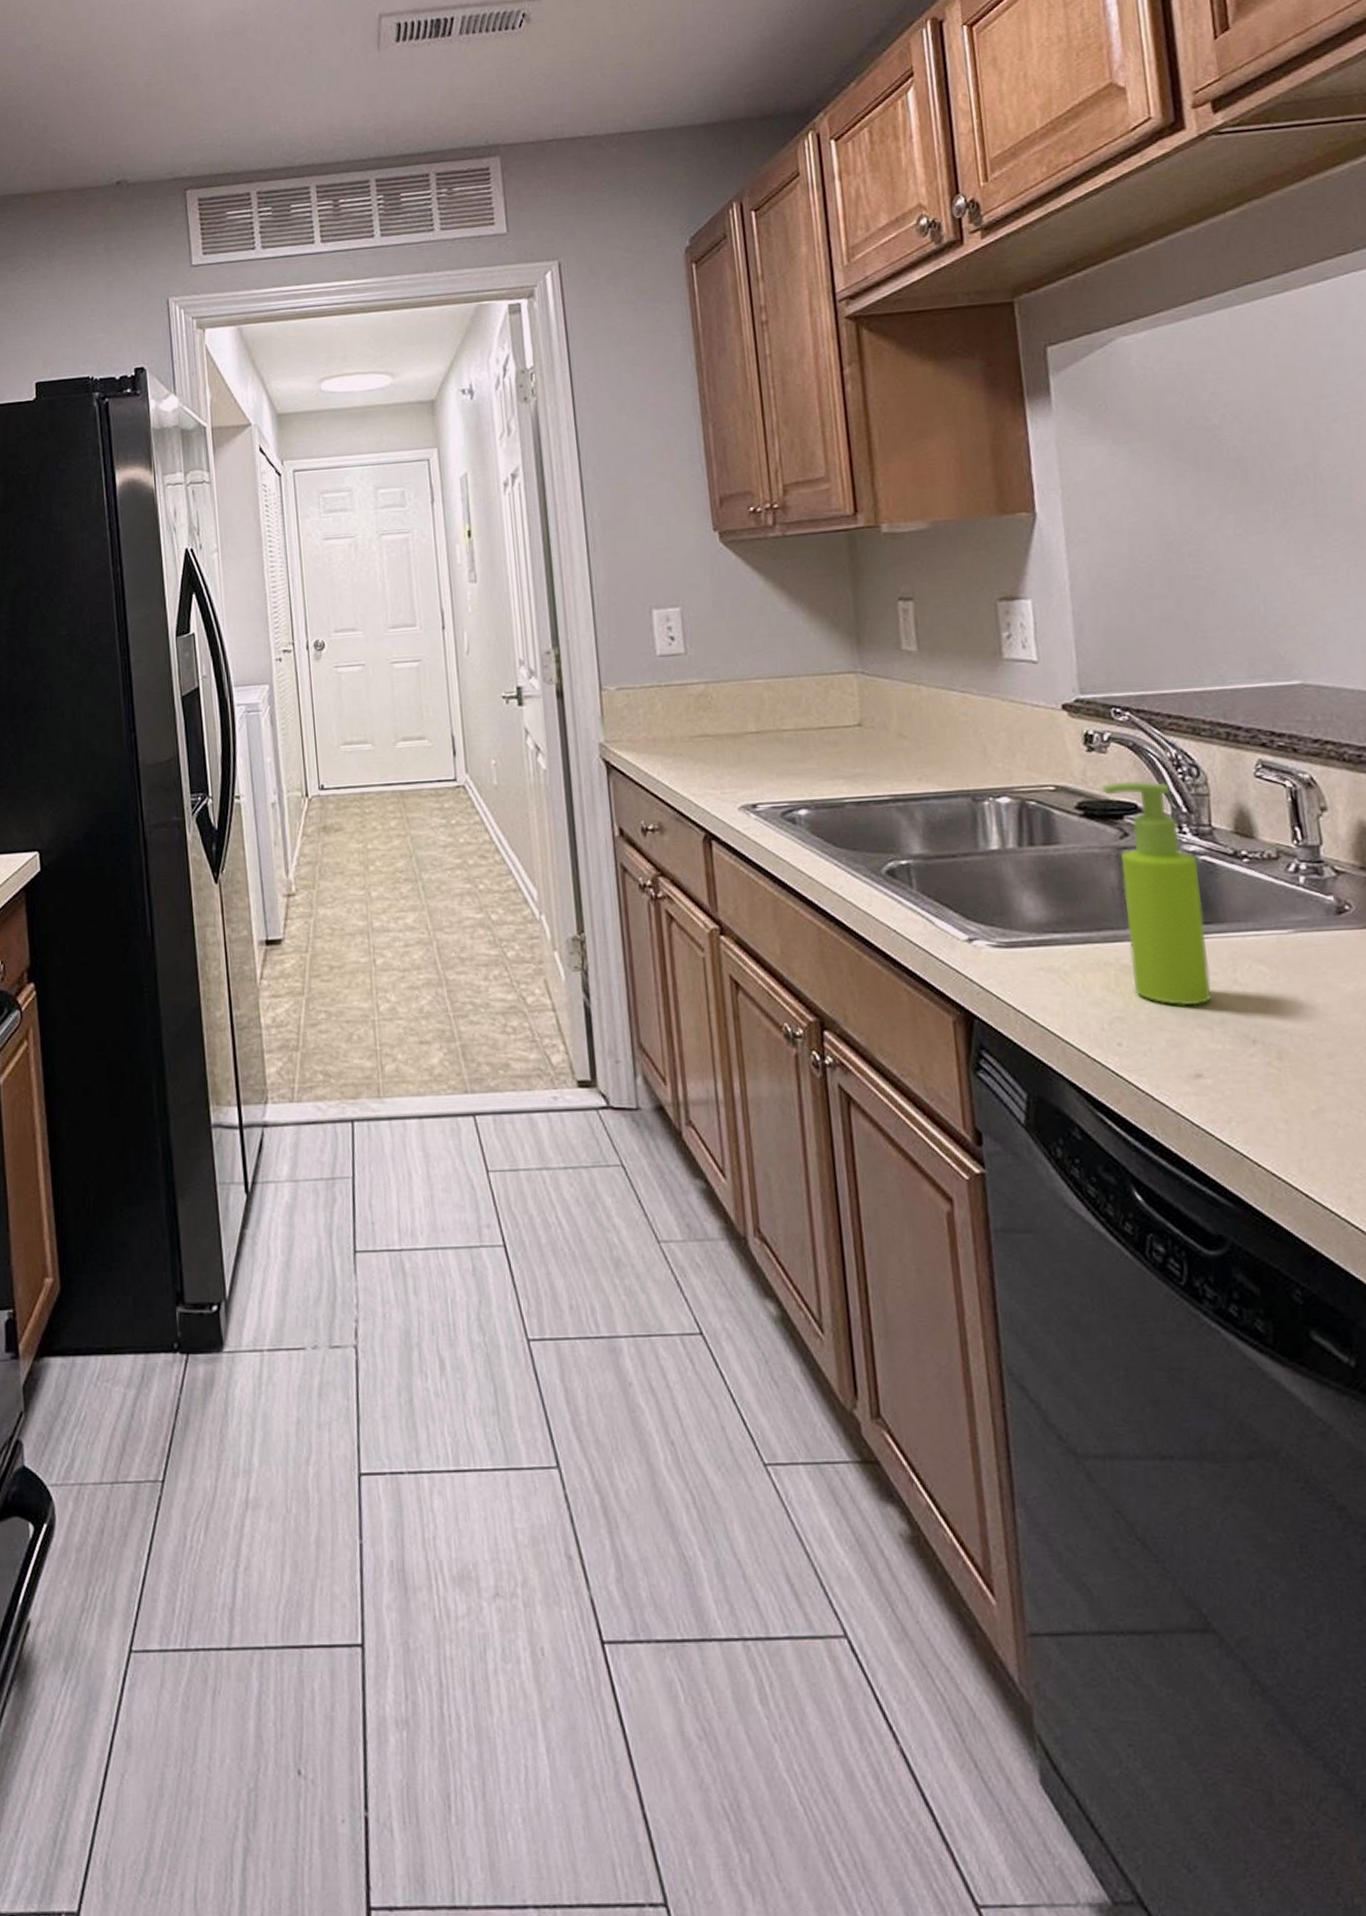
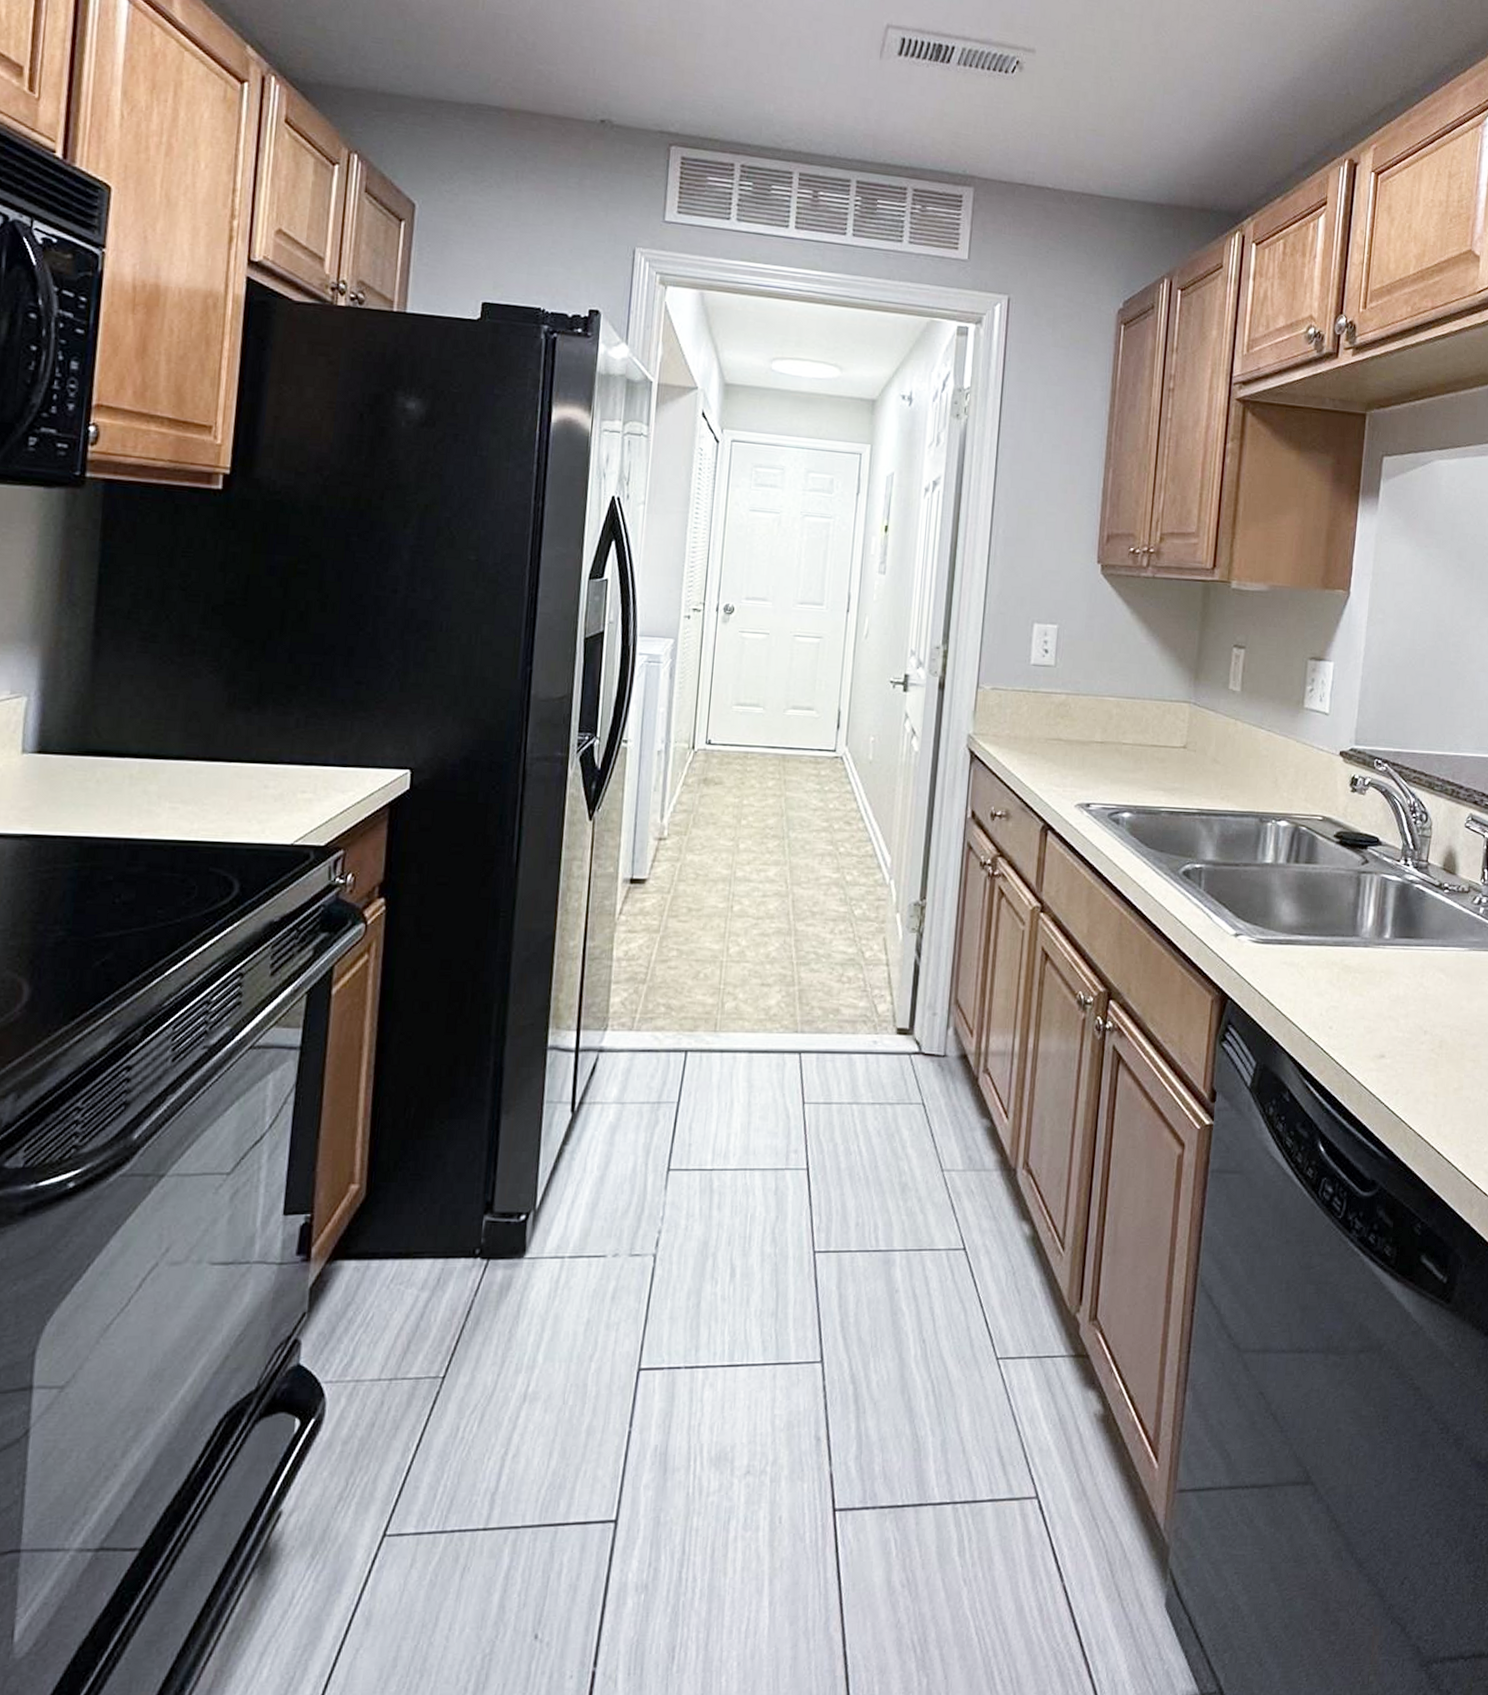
soap dispenser: present [1101,780,1212,1006] -> none [1349,818,1413,1001]

